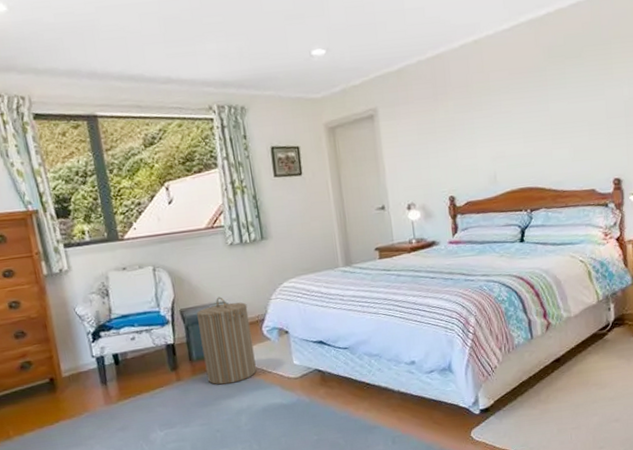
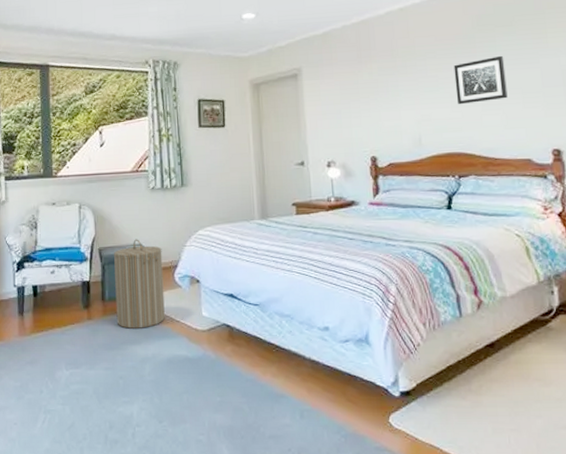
wall art: none [526,88,575,140] -> present [453,55,508,105]

